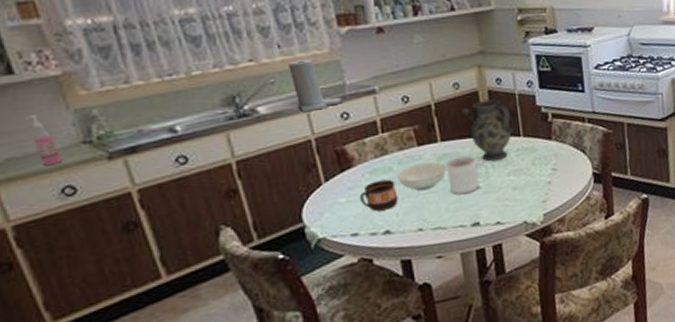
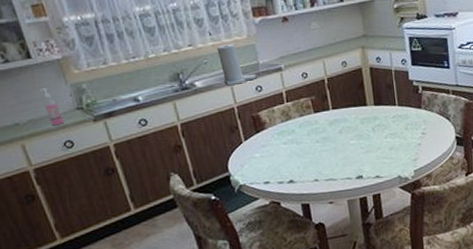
cup: present [359,179,399,211] -> none [270,139,300,165]
bowl: present [396,162,447,191] -> none [297,126,337,149]
mug: present [446,156,490,195] -> none [336,121,371,153]
ewer: present [462,98,514,162] -> none [349,74,391,126]

